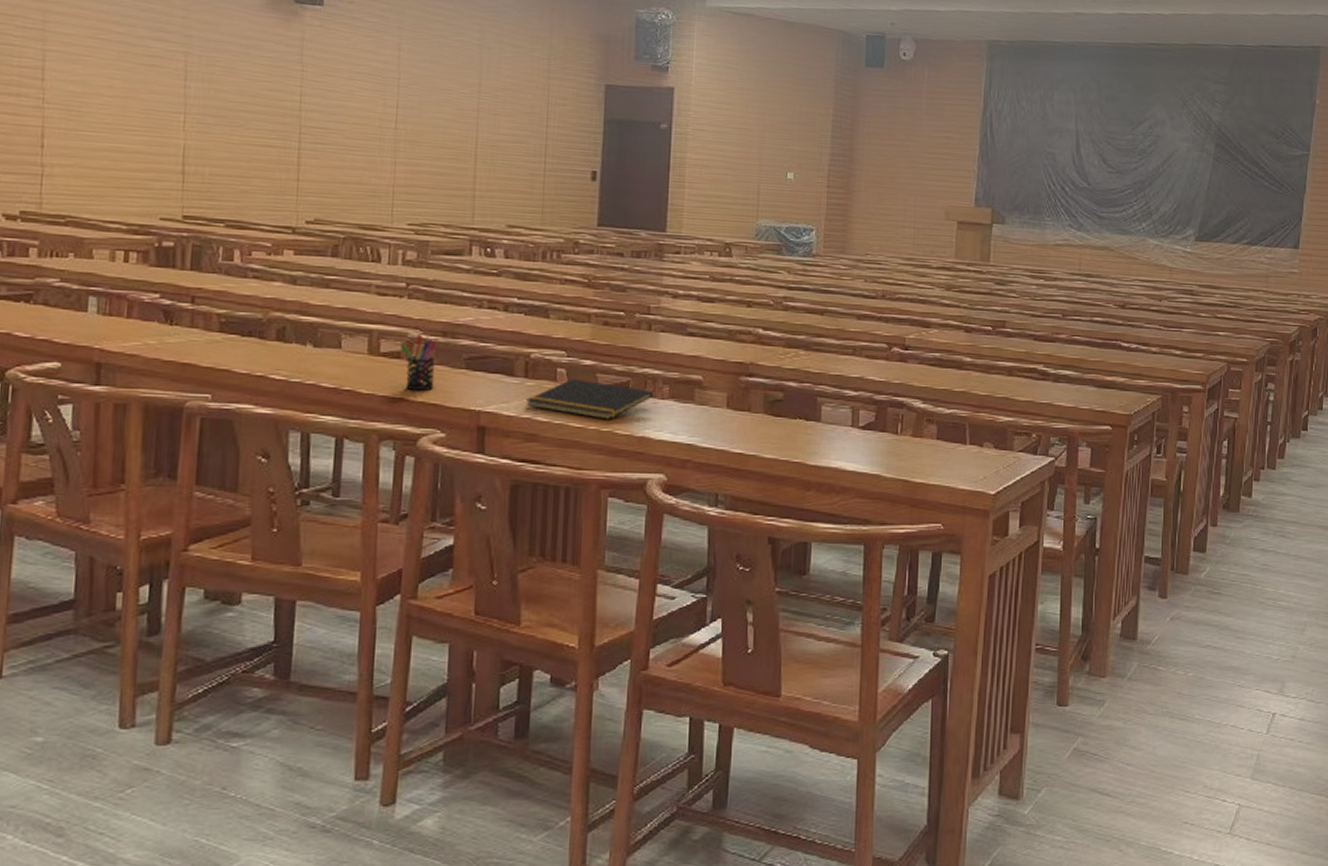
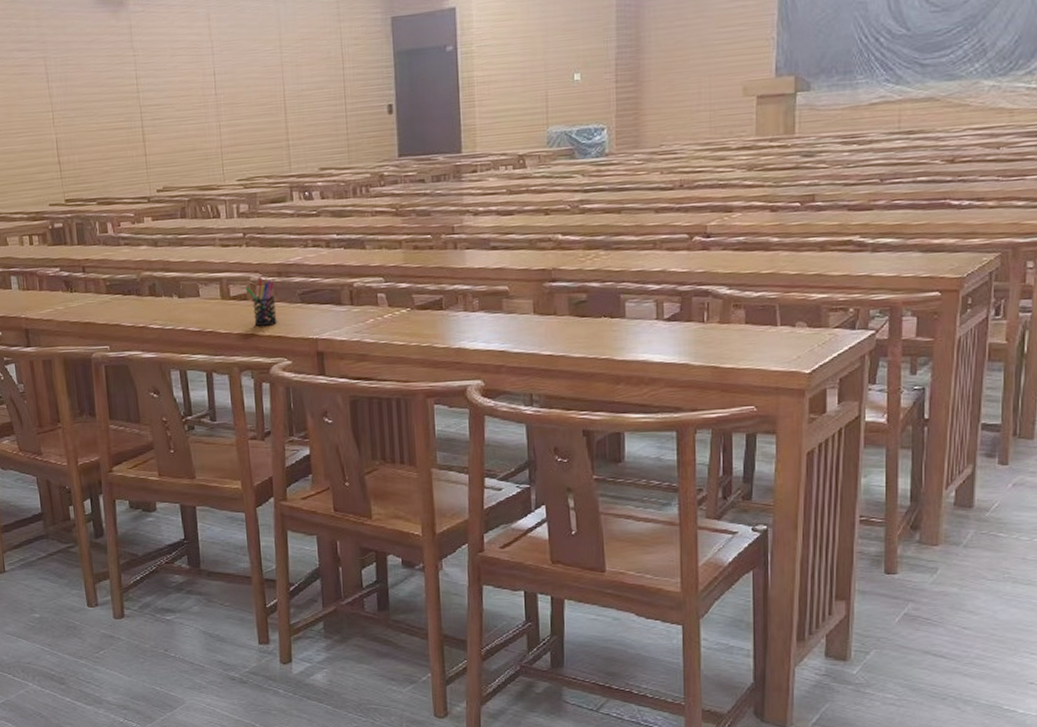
notepad: present [526,378,653,420] -> none [354,301,464,336]

